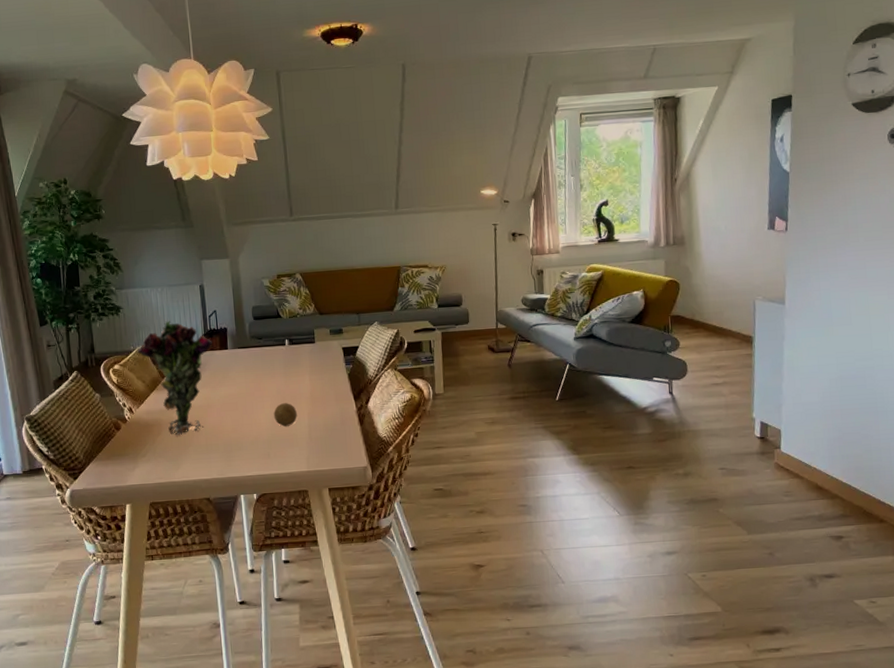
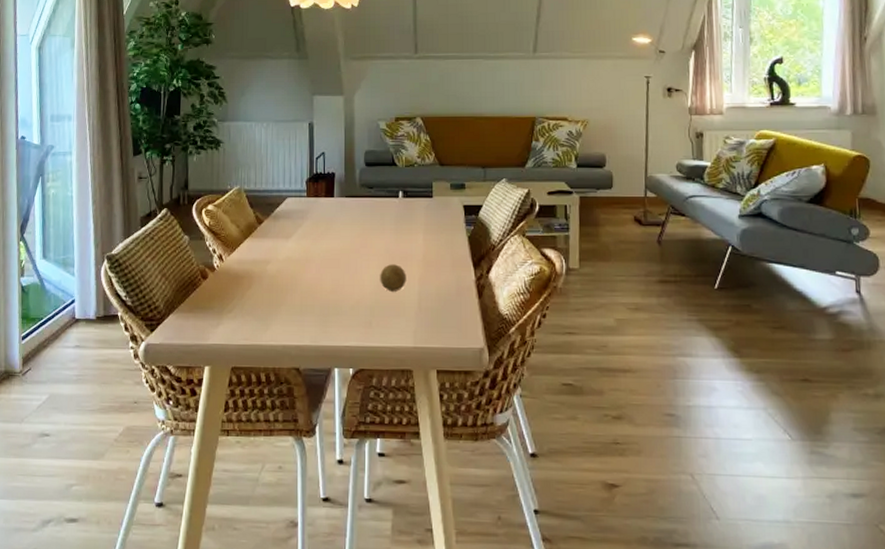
flower: present [137,321,214,436] -> none [233,160,319,292]

